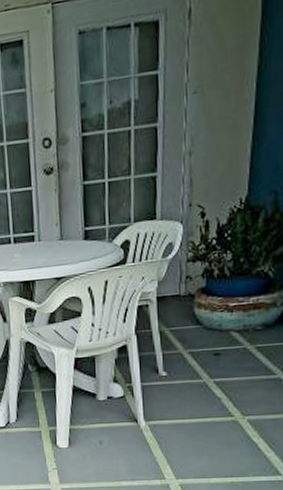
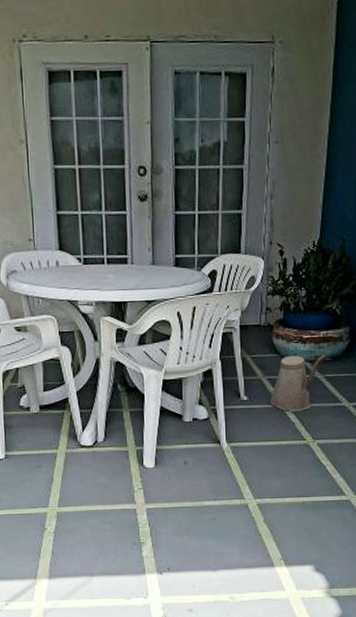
watering can: none [192,322,257,387] -> present [270,354,326,412]

